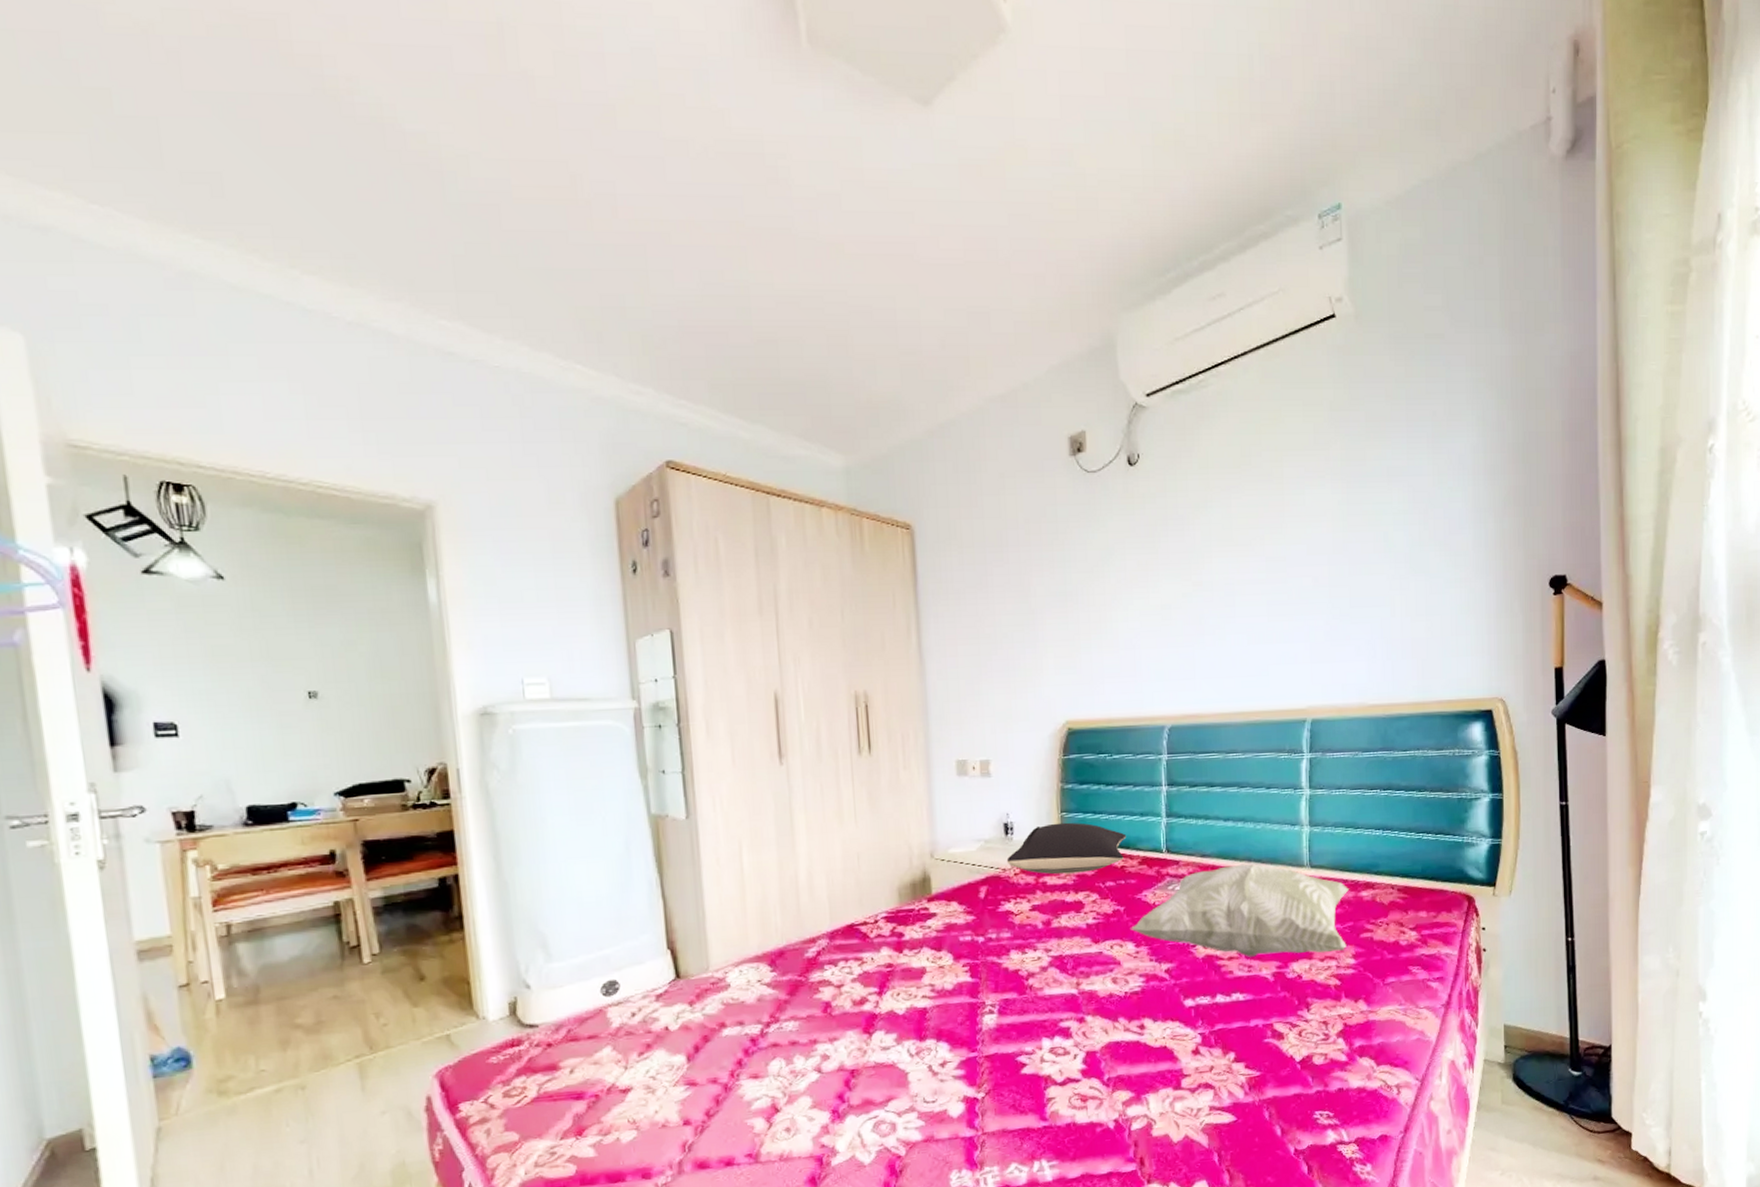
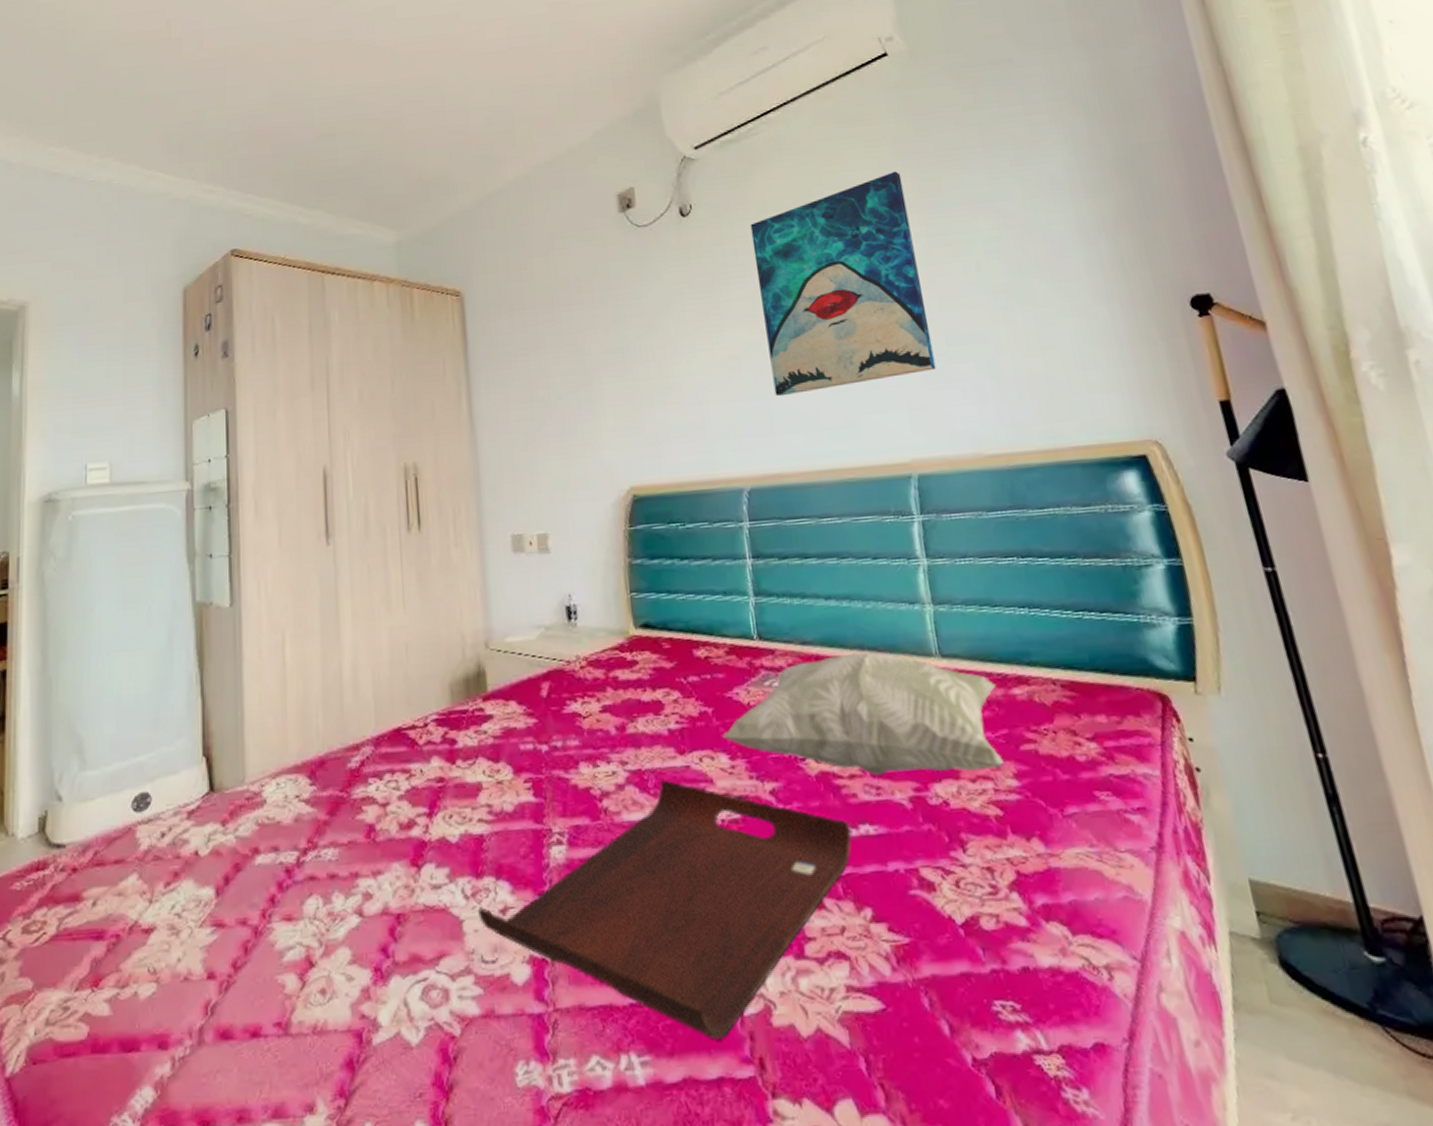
serving tray: none [921,962,1226,1148] -> present [478,779,852,1040]
pillow: present [1006,822,1127,875] -> none [570,604,709,668]
wall art: none [1192,438,1339,645] -> present [750,171,936,397]

